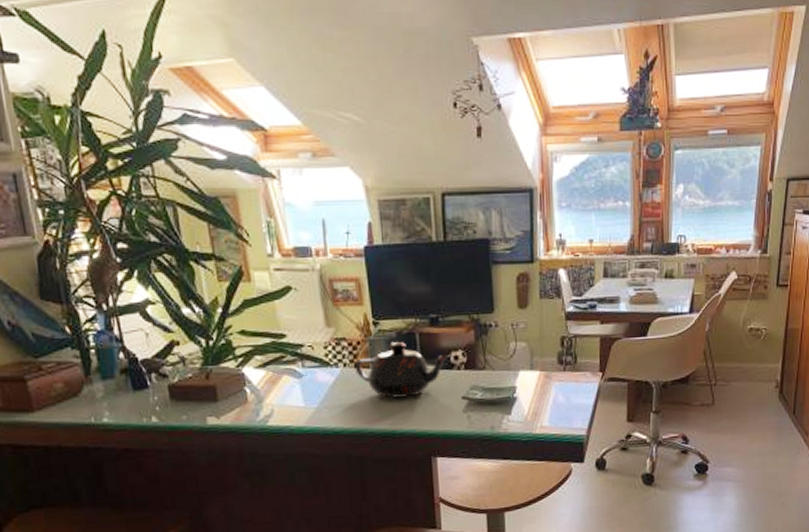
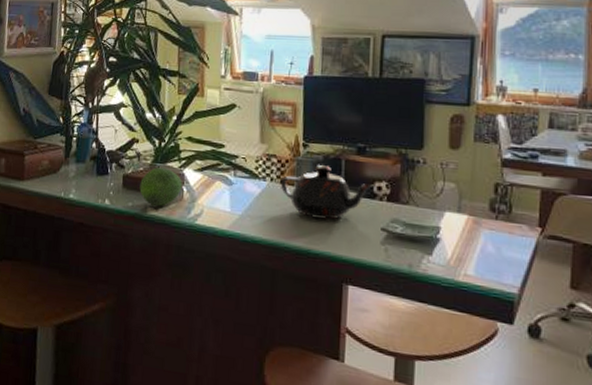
fruit: none [191,370,245,414] -> present [139,167,183,206]

